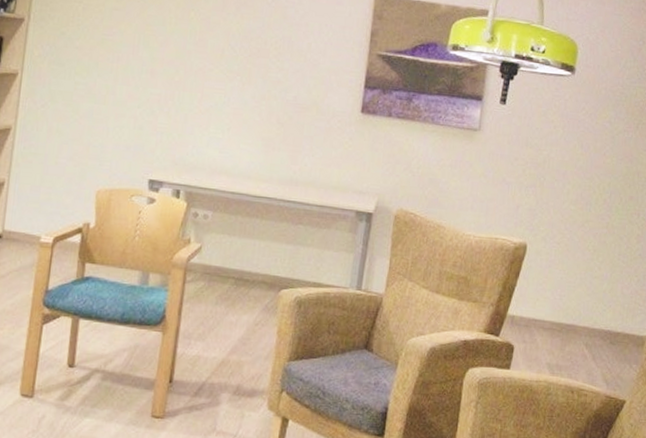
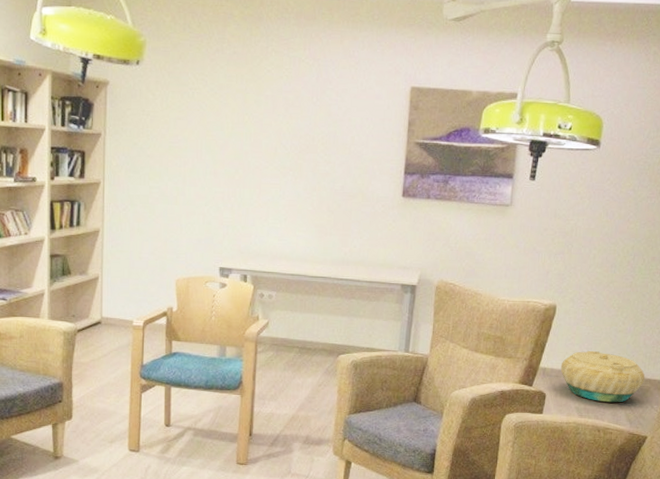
basket: none [530,297,623,360] -> present [560,350,645,403]

